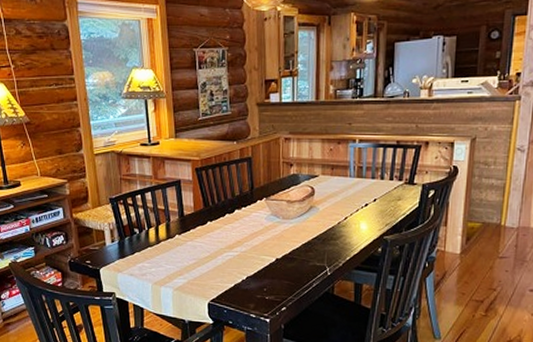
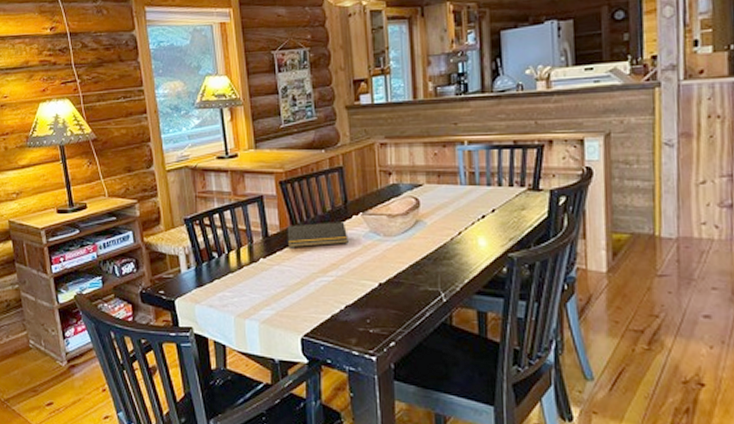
notepad: none [200,205,253,227] -> present [287,222,349,248]

